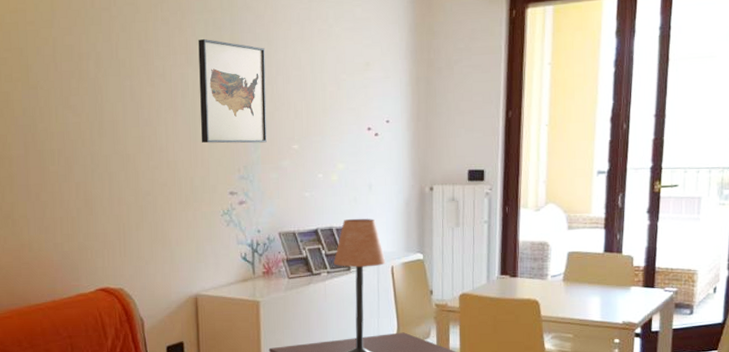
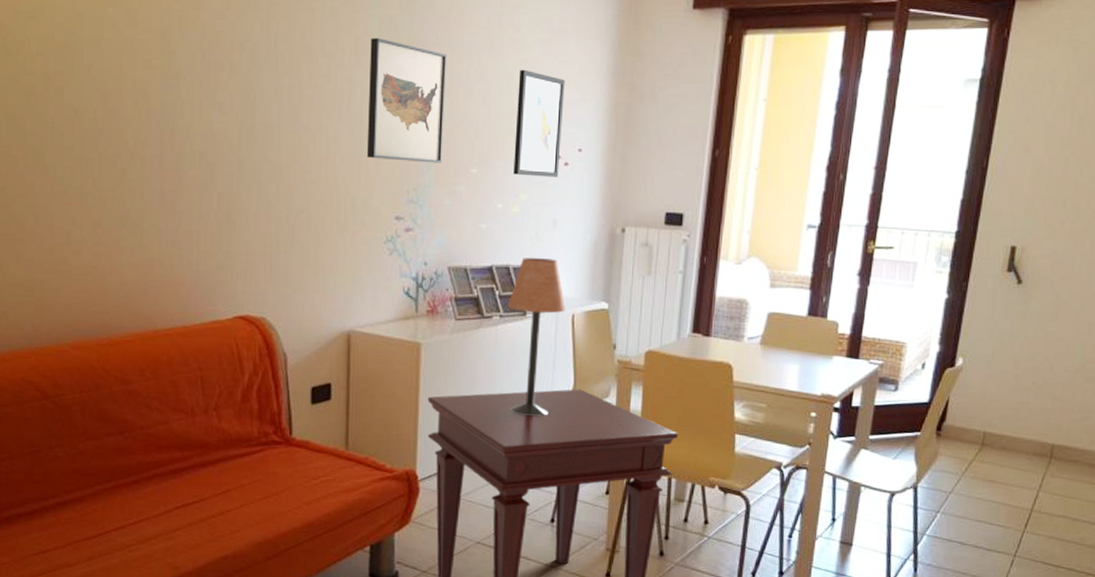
wall art: none [329,55,371,148] -> present [513,69,565,177]

